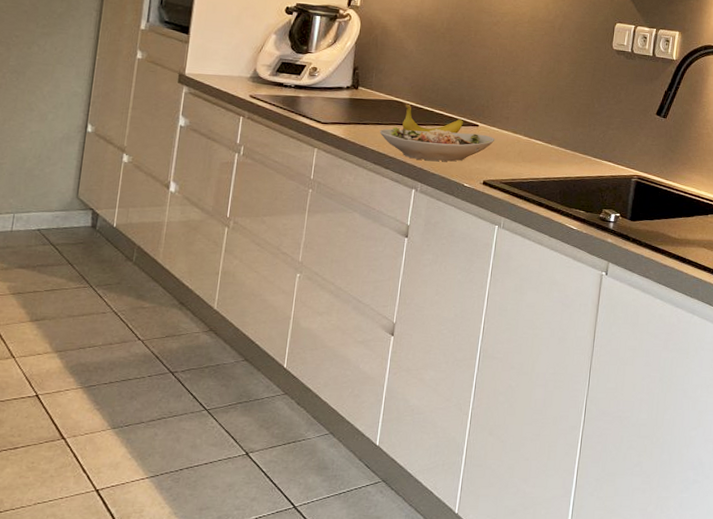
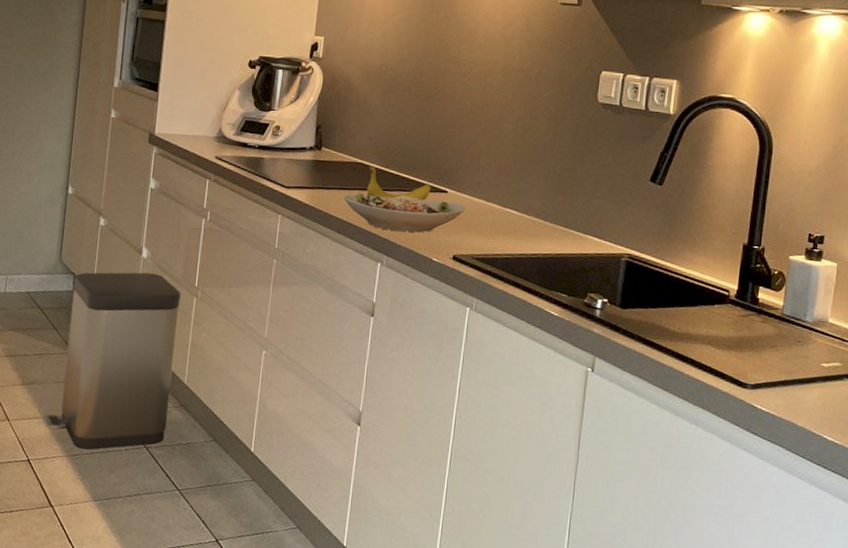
pedal bin: none [53,205,211,380] -> present [42,272,181,450]

